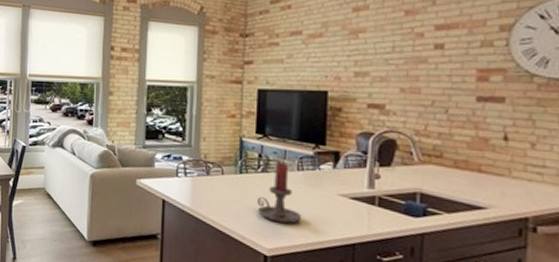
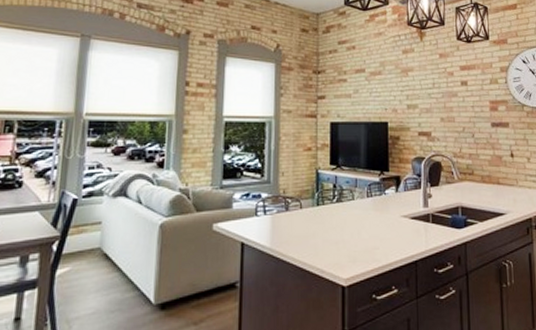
candle holder: present [257,162,302,224] -> none [334,190,373,251]

